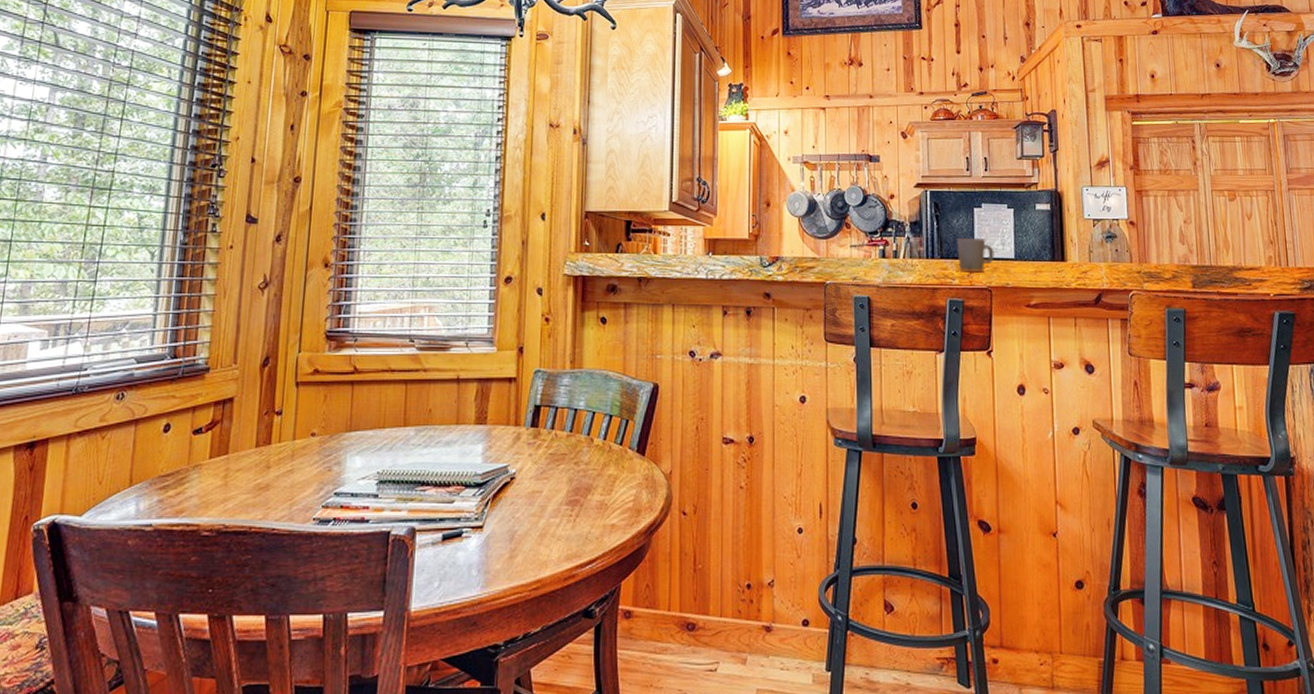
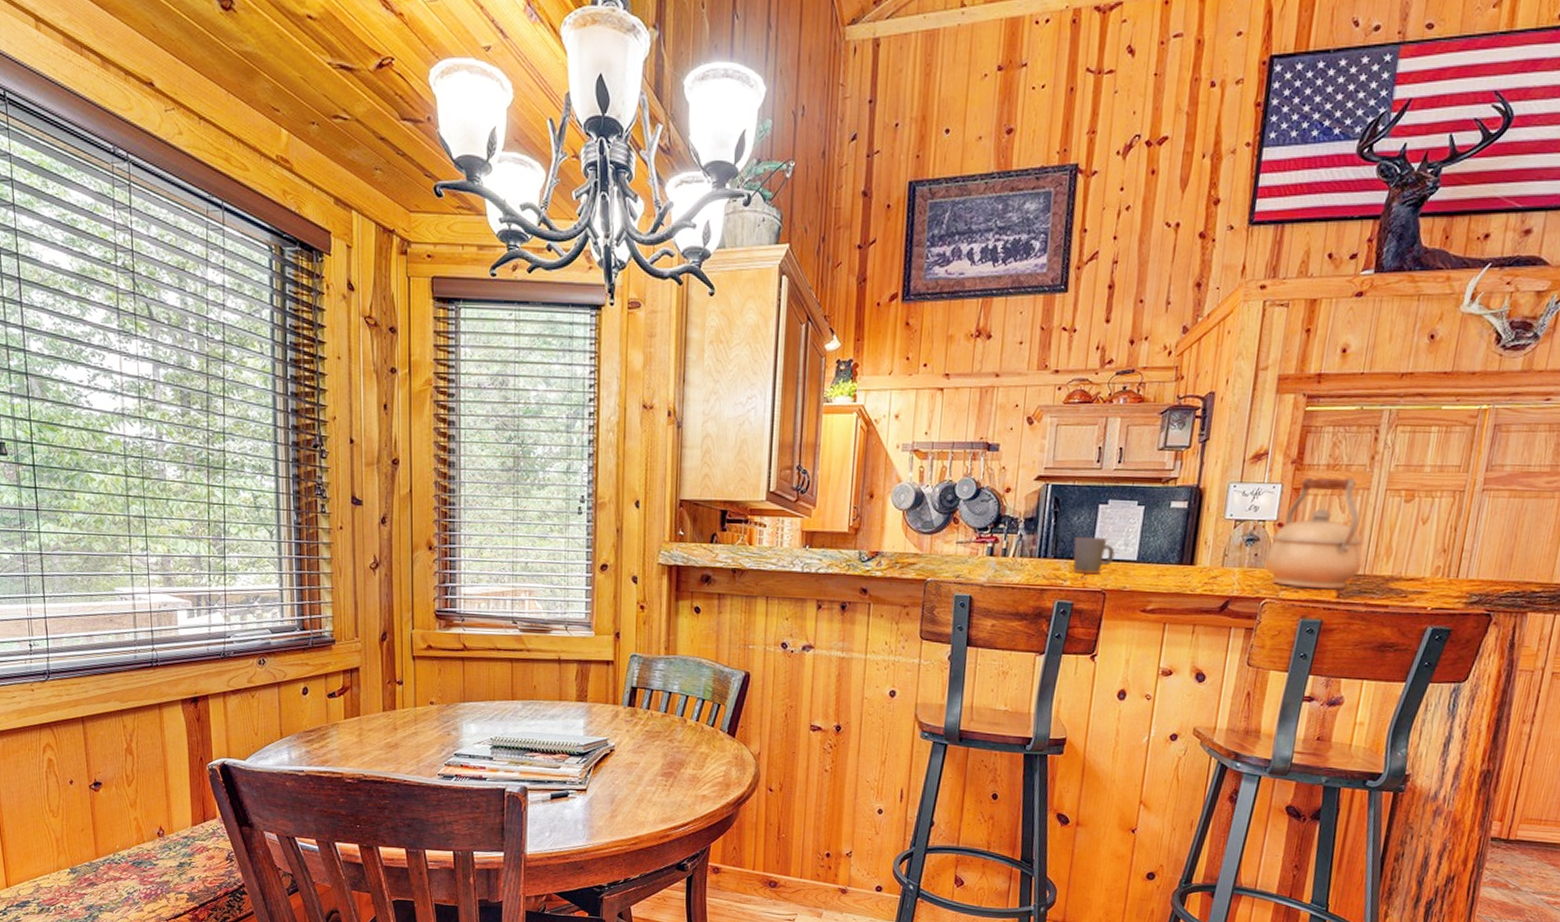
kettle: none [1124,180,1208,280] -> present [1264,477,1364,590]

